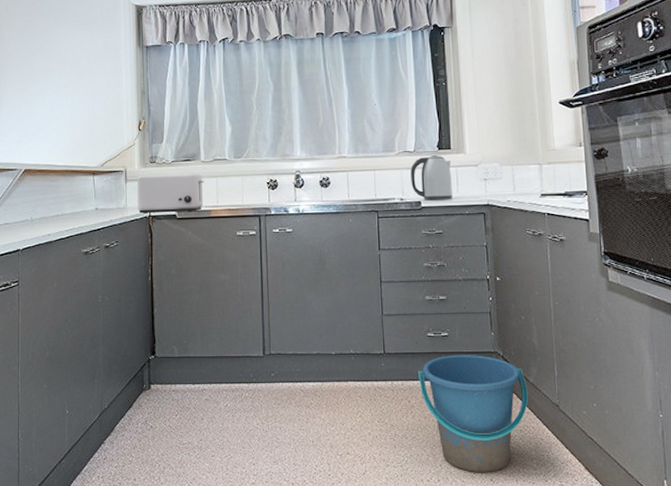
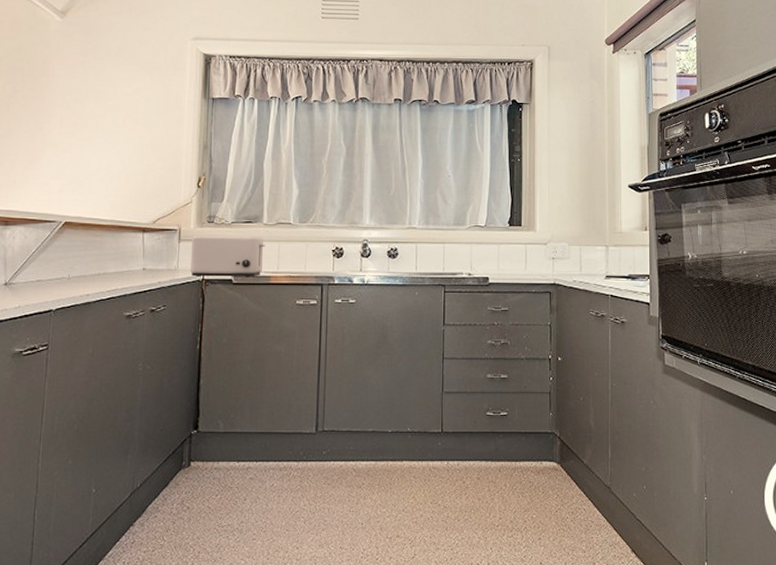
kettle: present [410,154,453,201] -> none [480,230,521,277]
bucket: present [418,355,528,473] -> none [475,435,581,556]

